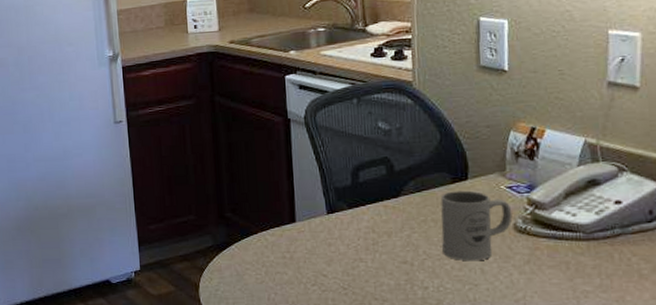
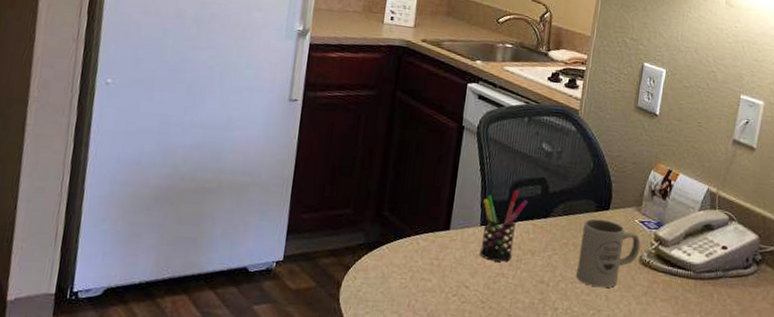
pen holder: none [325,173,374,247] -> present [480,190,528,262]

